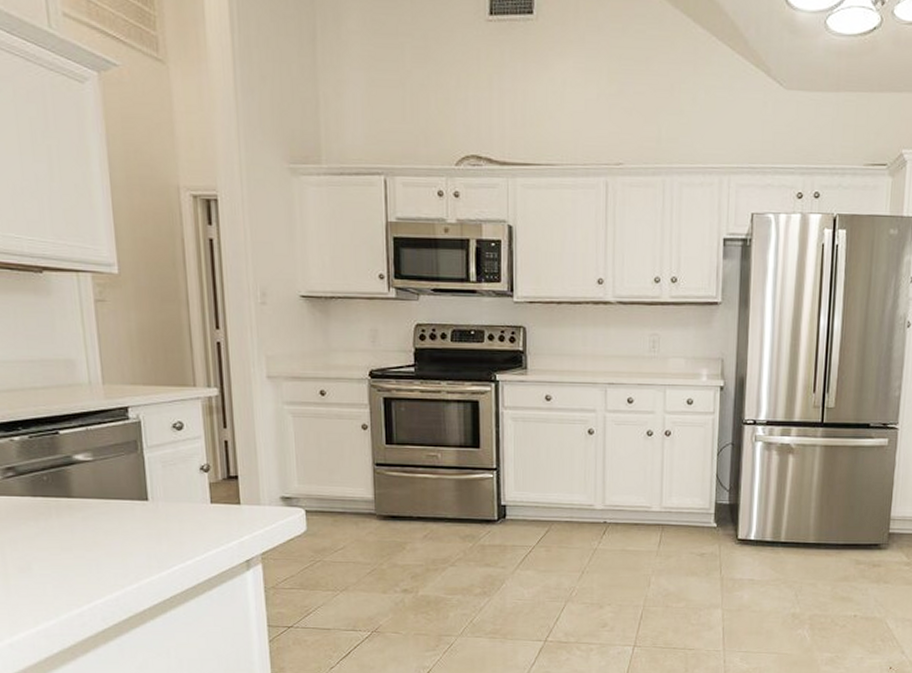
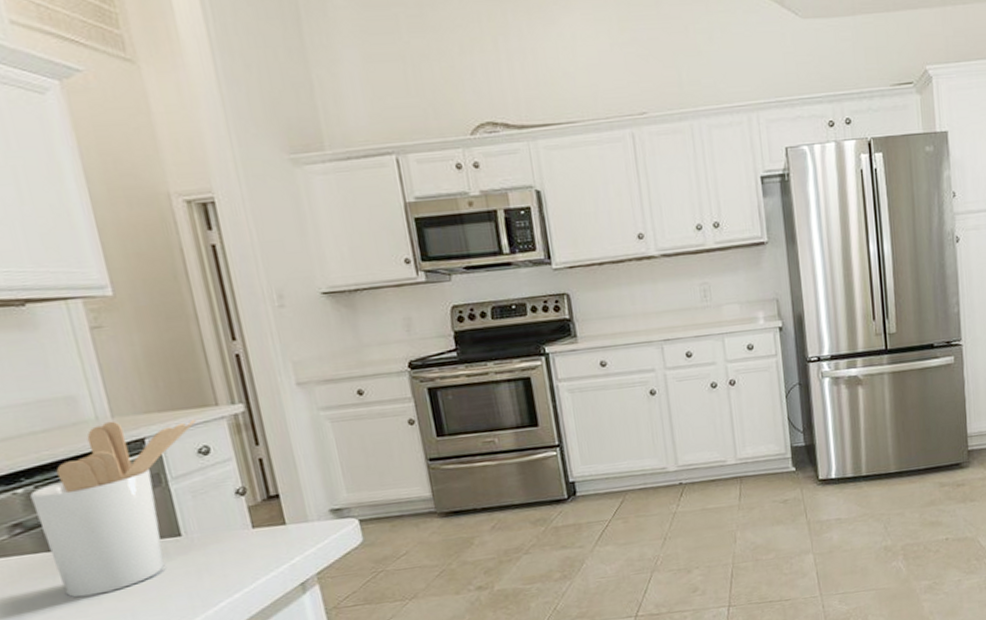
utensil holder: none [25,387,175,542] -> present [30,419,196,598]

